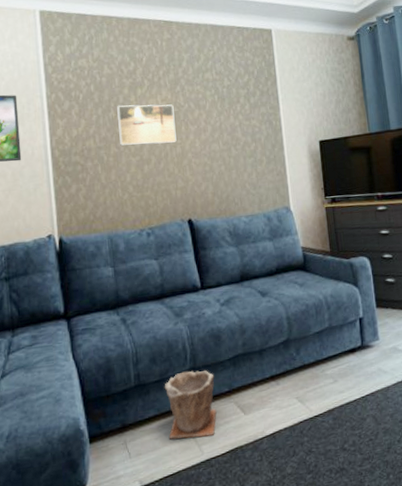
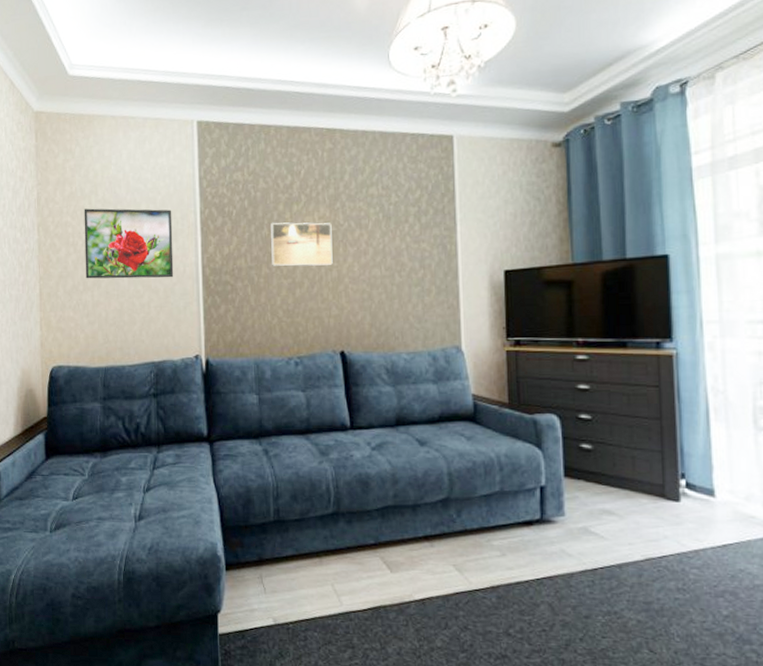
plant pot: present [164,370,217,440] -> none [304,514,360,588]

